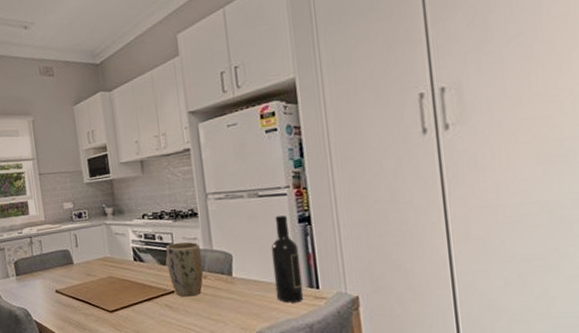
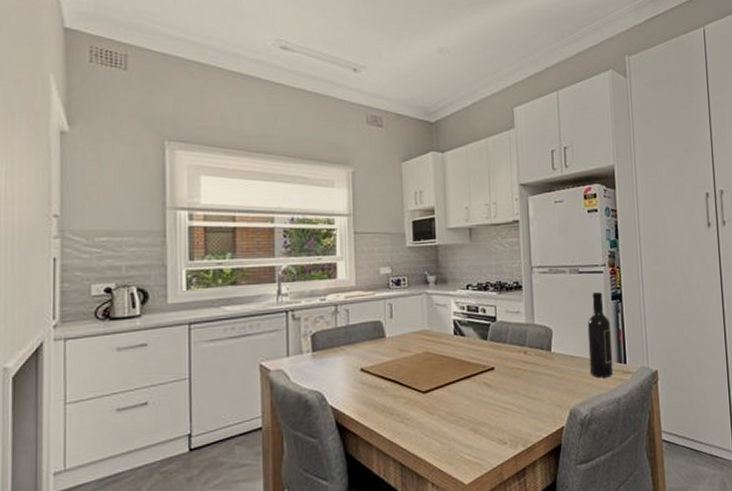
plant pot: present [165,242,204,297] -> none [488,315,524,374]

